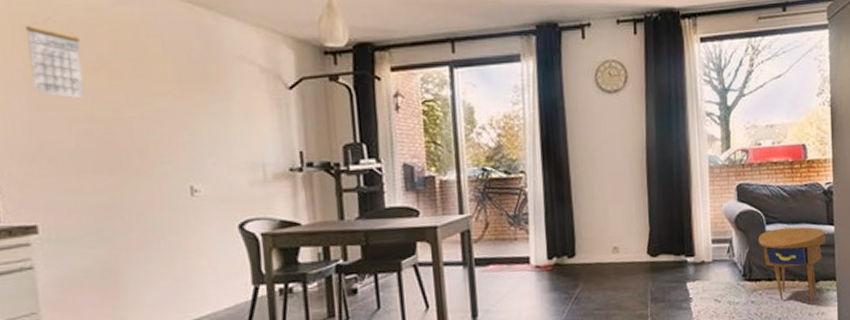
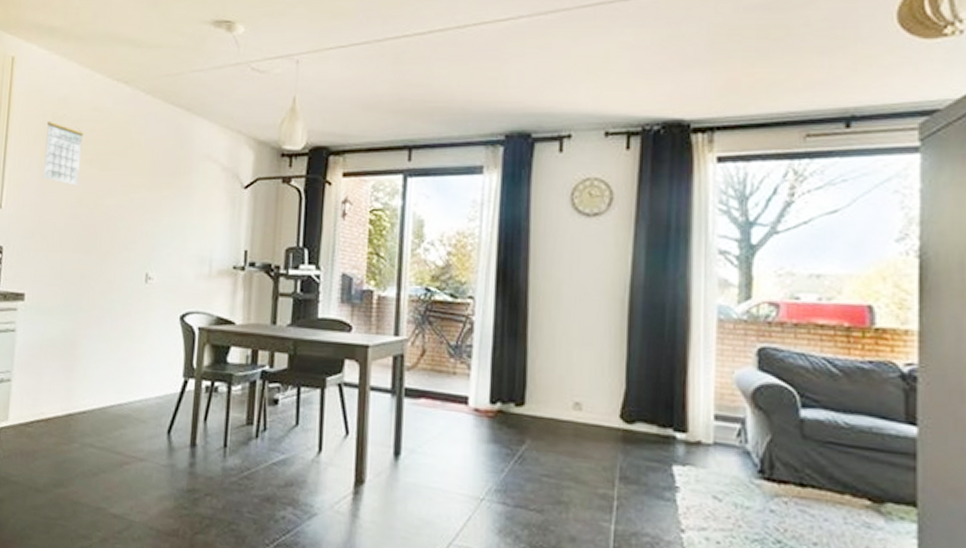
side table: present [758,227,825,303] -> none [787,416,900,532]

